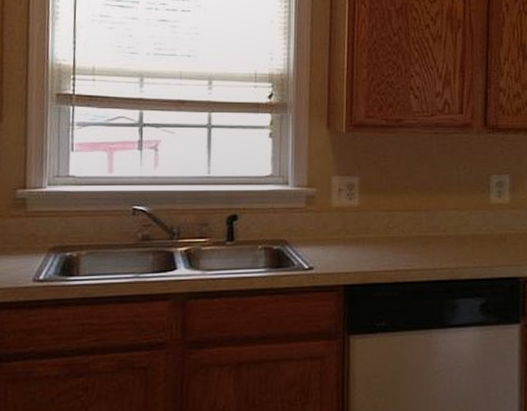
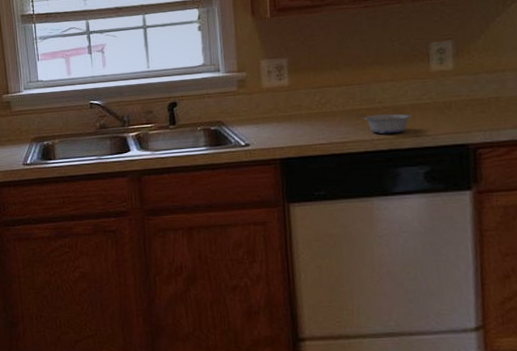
legume: none [421,241,472,264] -> present [356,113,412,134]

